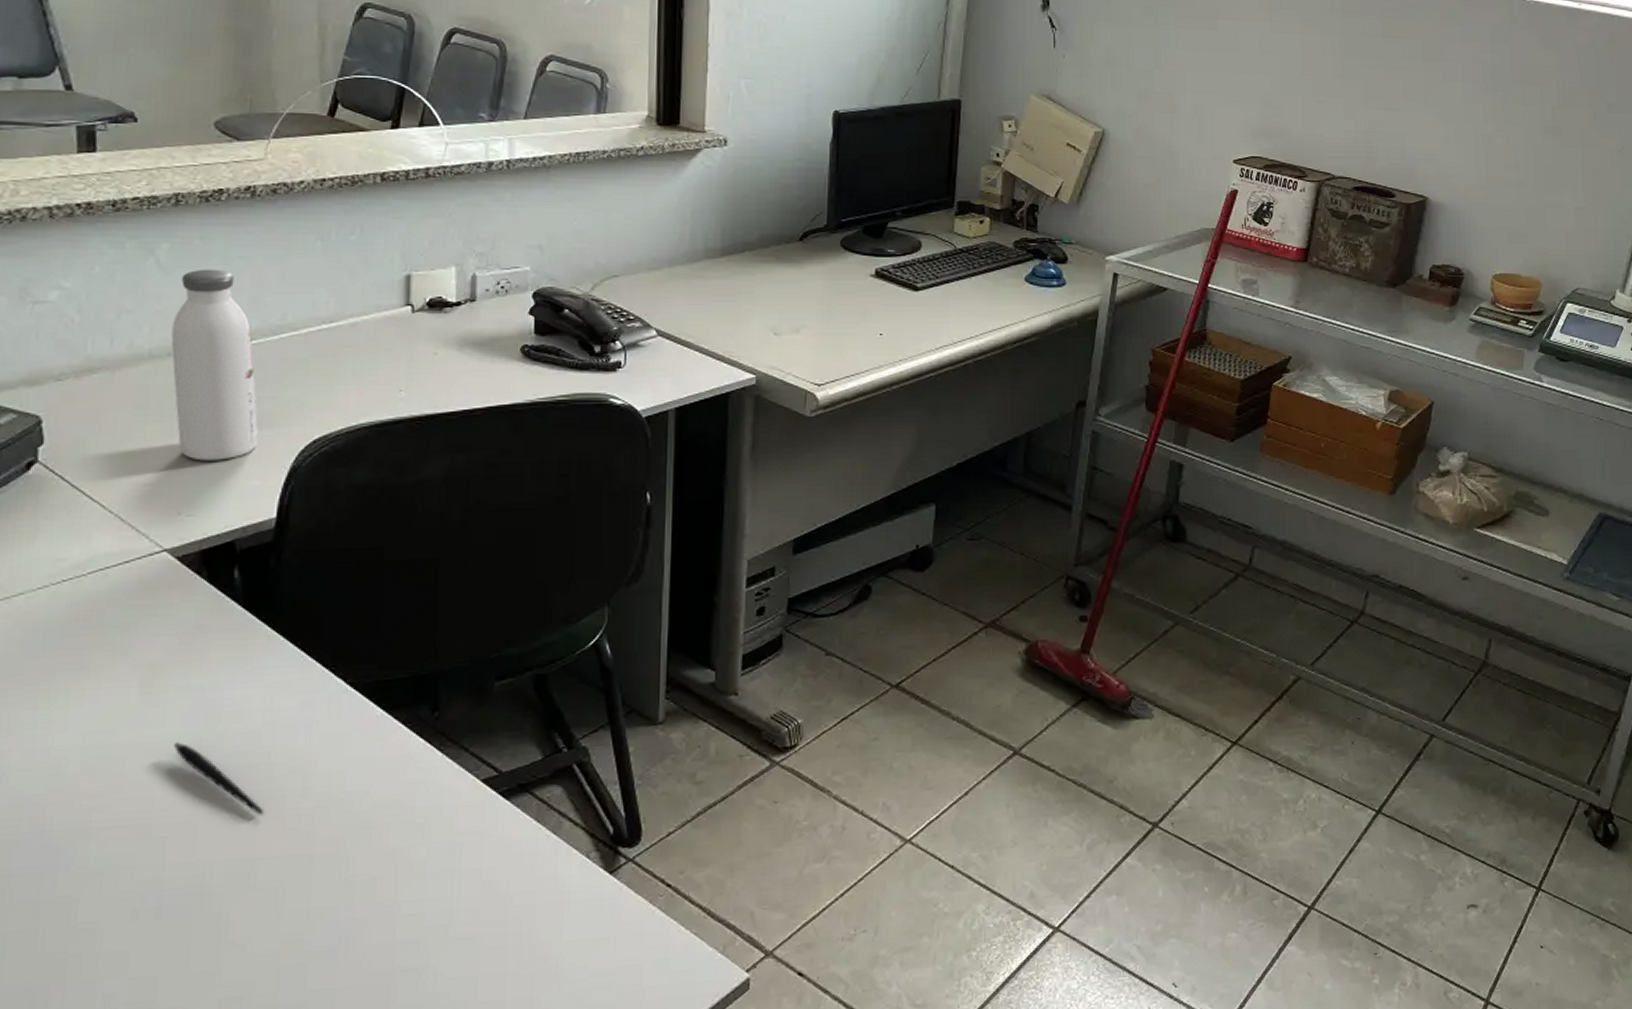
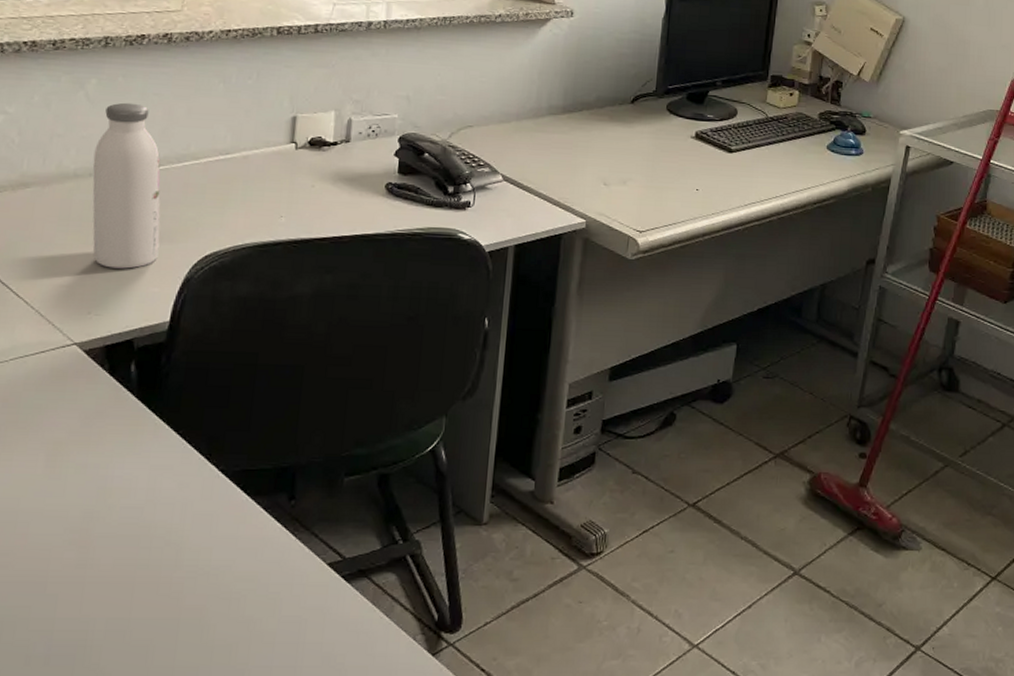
pen: present [174,742,263,815] -> none [70,511,141,580]

